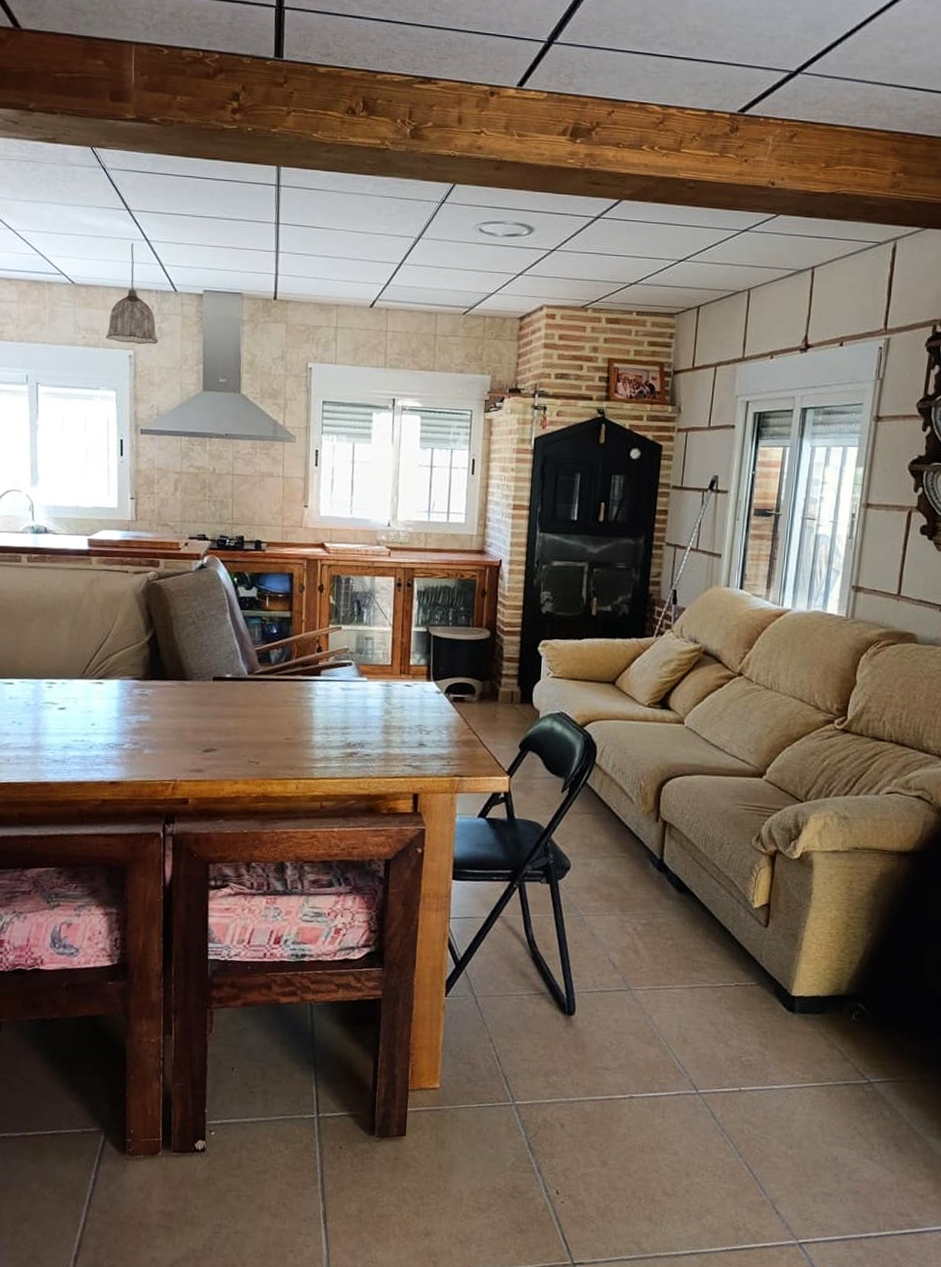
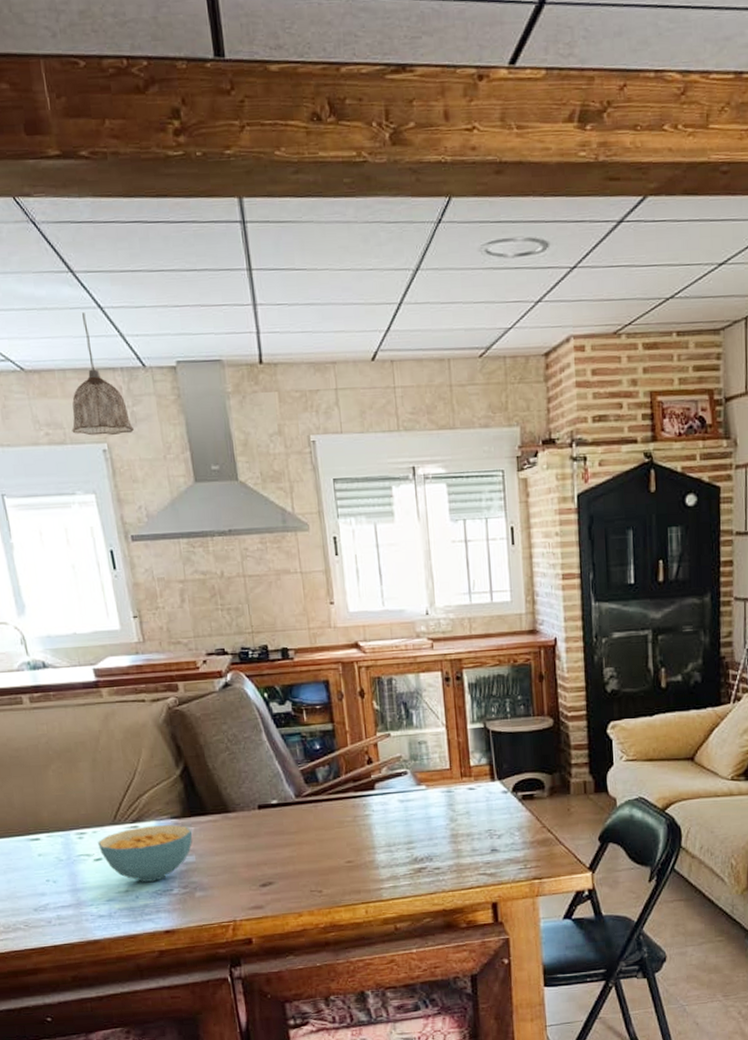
cereal bowl: none [64,683,151,735] -> present [98,825,193,882]

